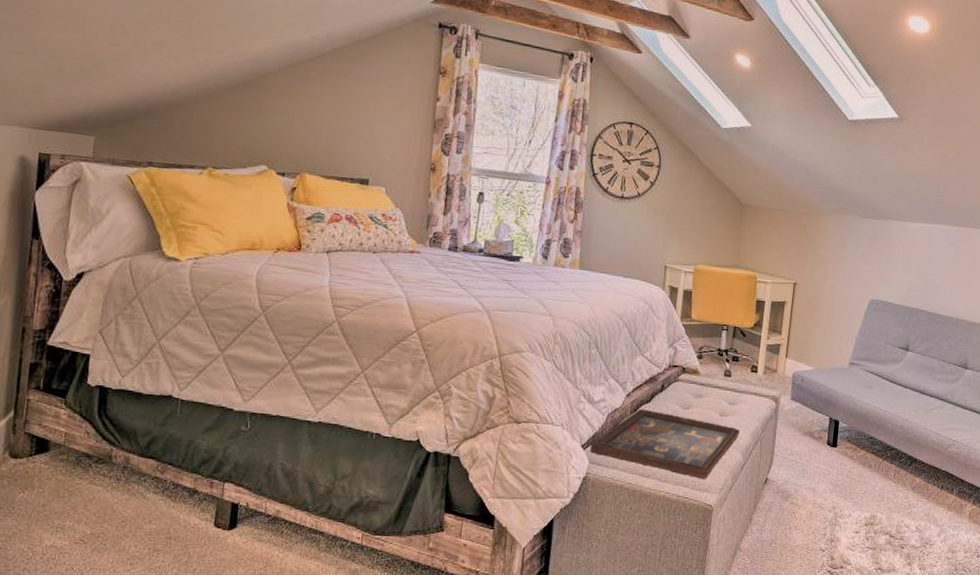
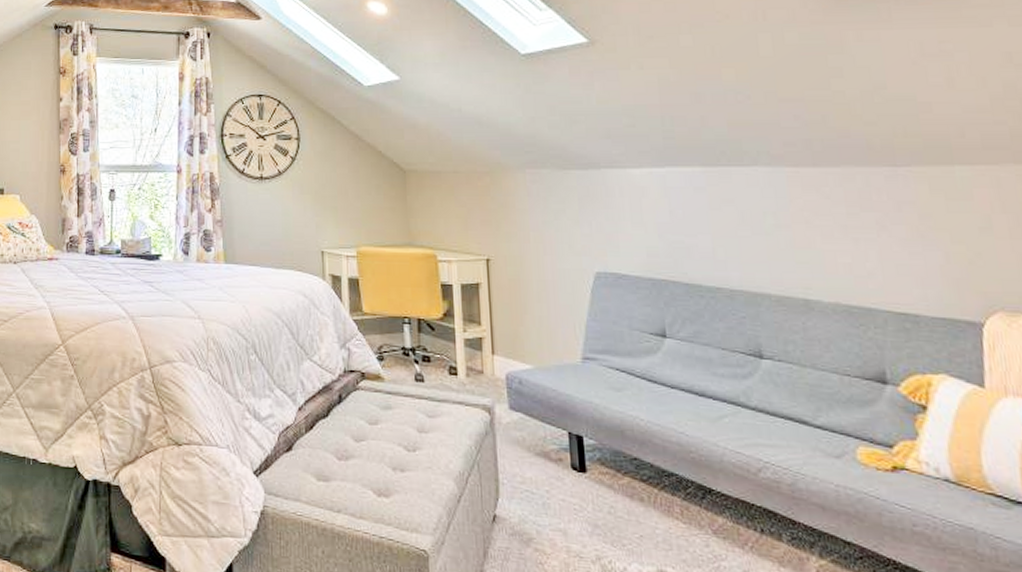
decorative tray: present [590,408,740,479] -> none [264,425,447,516]

